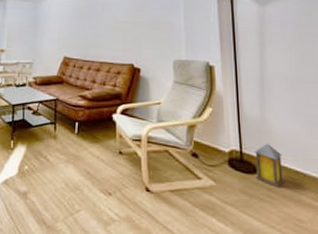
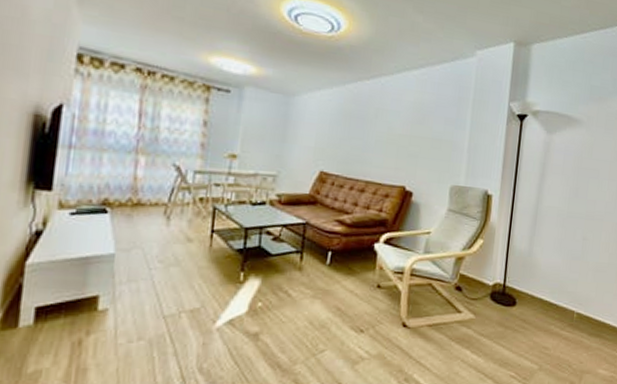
lantern: present [255,144,286,188] -> none [513,277,542,320]

